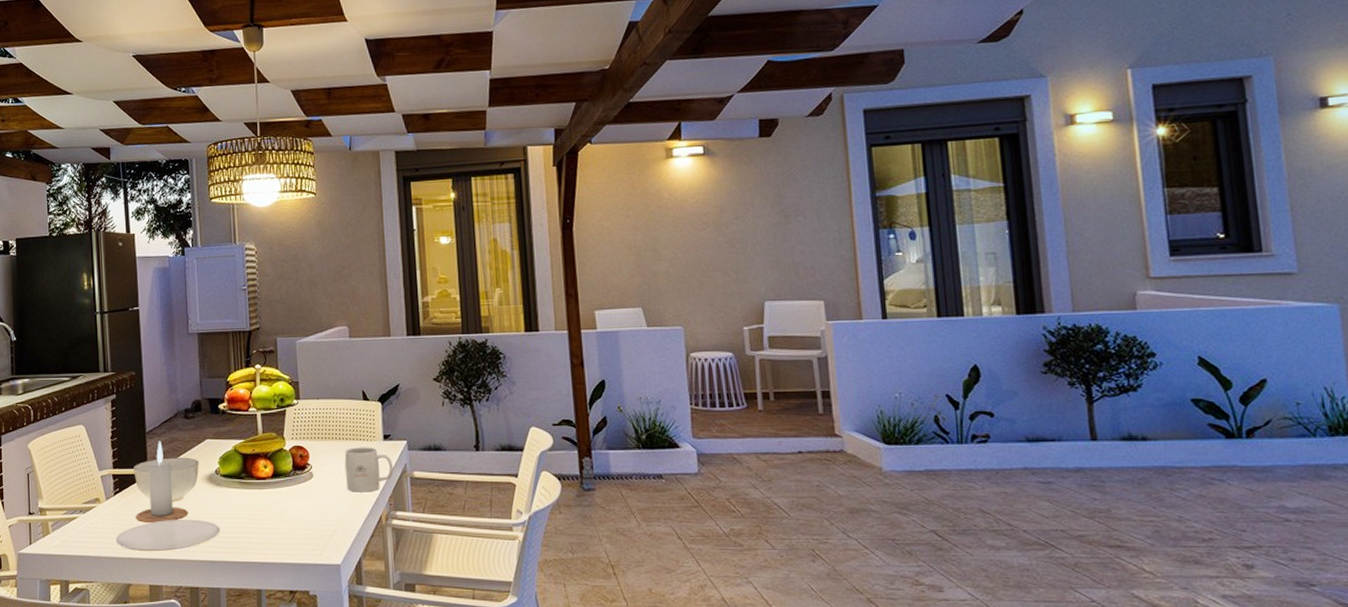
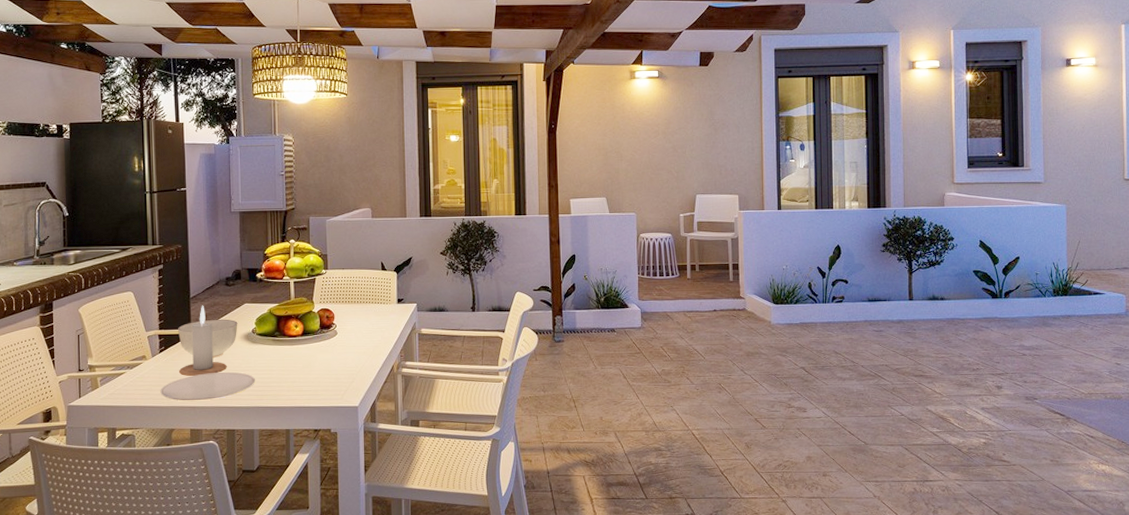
mug: present [344,447,394,492] -> none [364,309,405,347]

